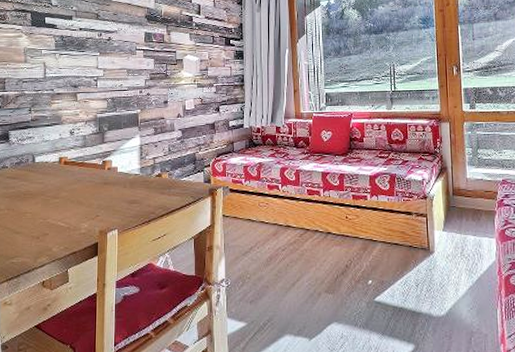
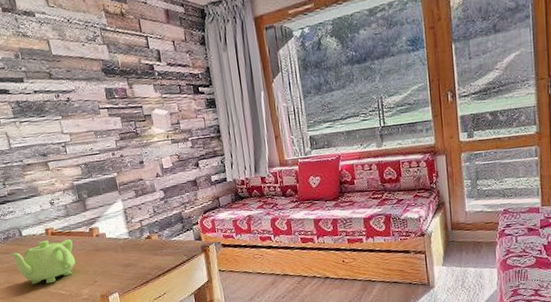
teapot: none [17,168,83,214] -> present [9,239,76,284]

